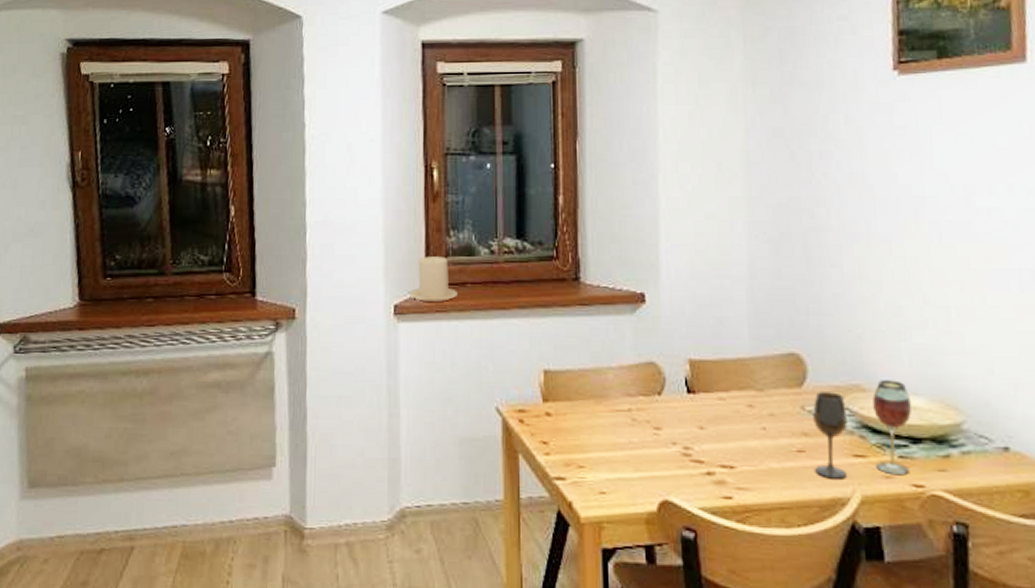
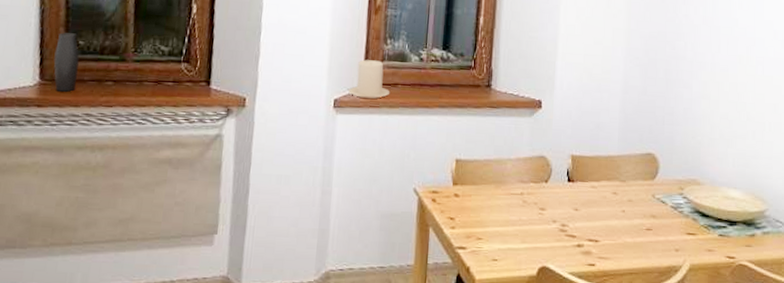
vase: none [92,247,117,312] -> present [54,32,80,92]
wine glass: present [812,392,847,479] -> none [658,184,685,252]
wineglass: present [872,380,912,476] -> none [703,176,732,250]

